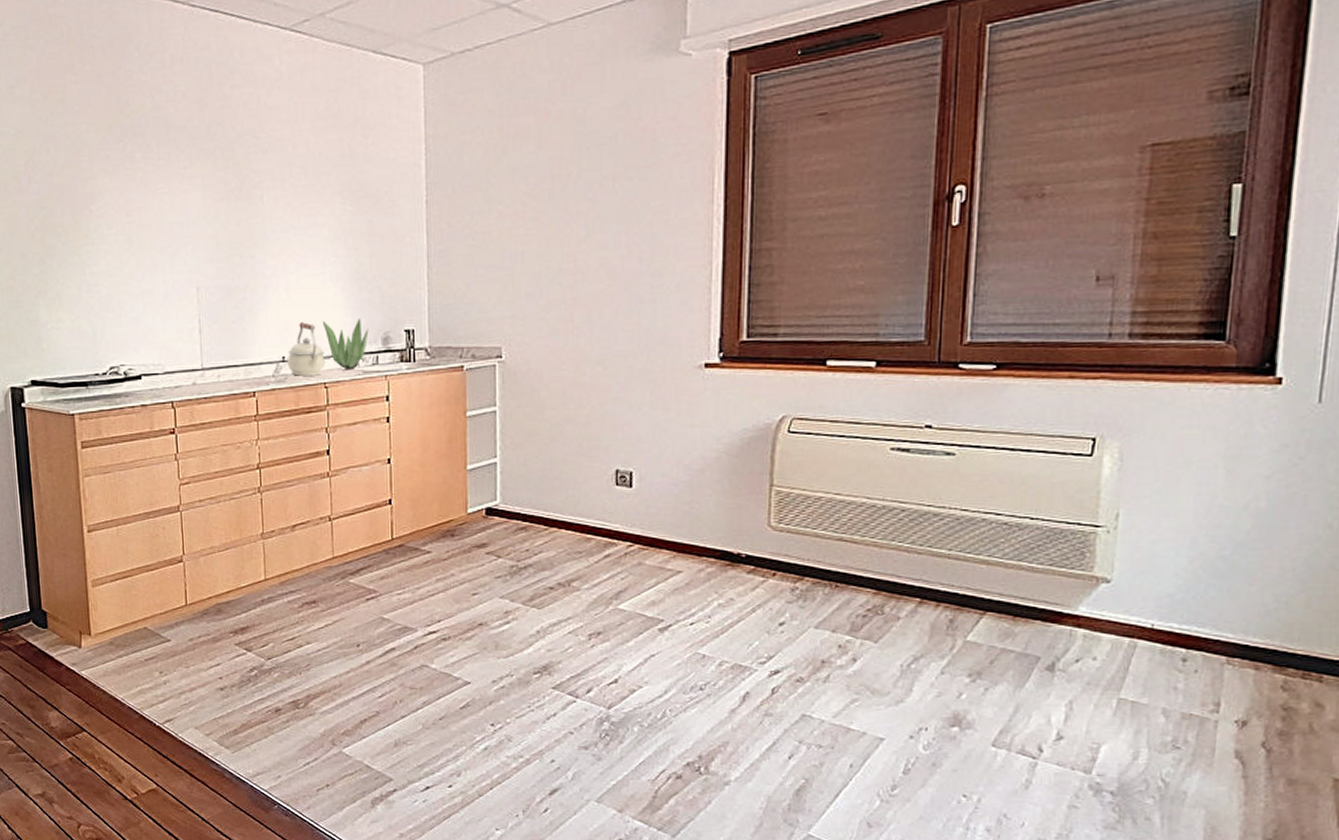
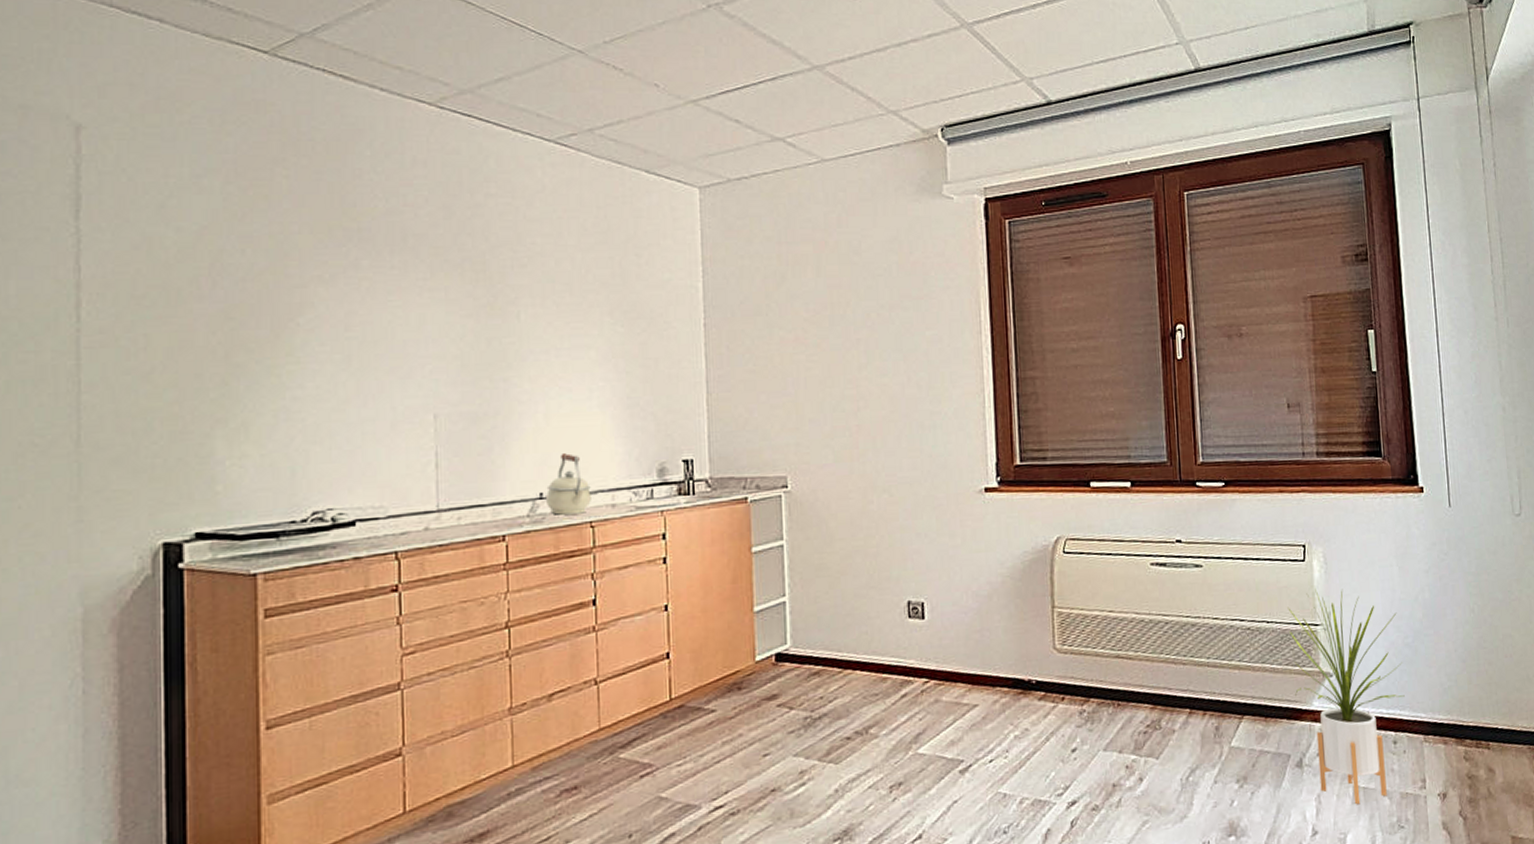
plant: present [322,319,369,370] -> none [588,448,642,506]
house plant: none [1056,486,1214,718] -> present [1287,588,1405,805]

